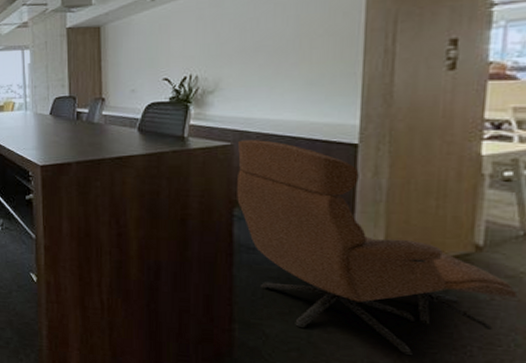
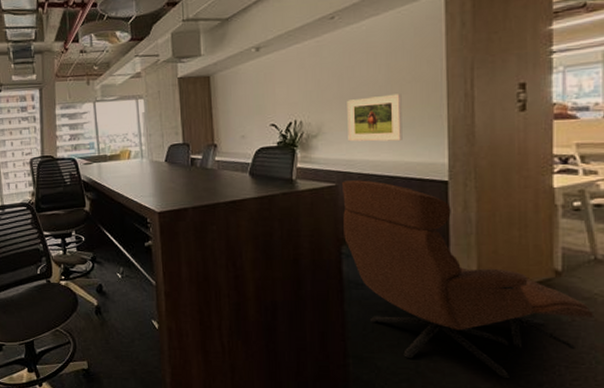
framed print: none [248,48,311,100] -> present [347,94,403,142]

